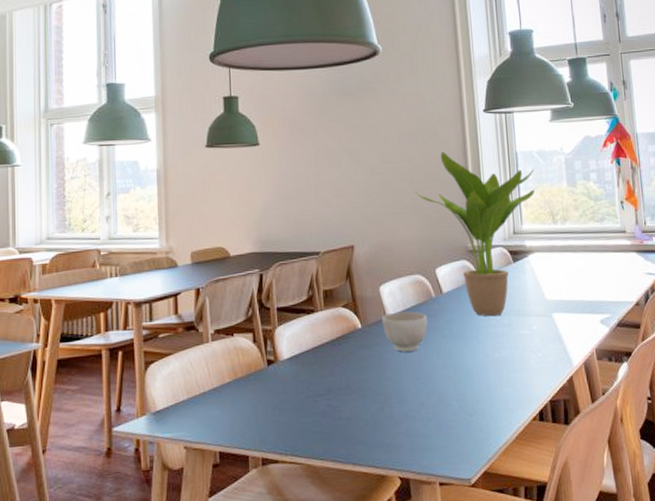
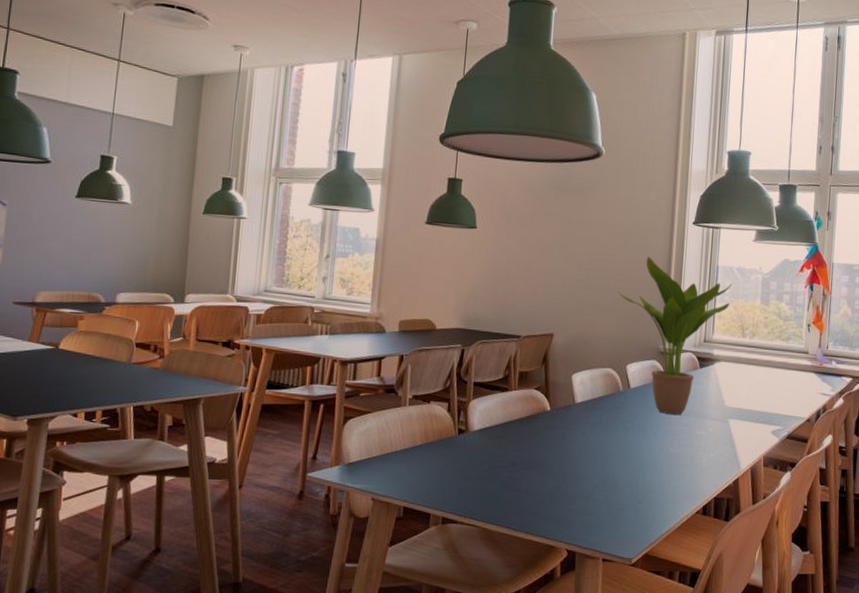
bowl: present [382,311,428,352] -> none [570,400,612,438]

